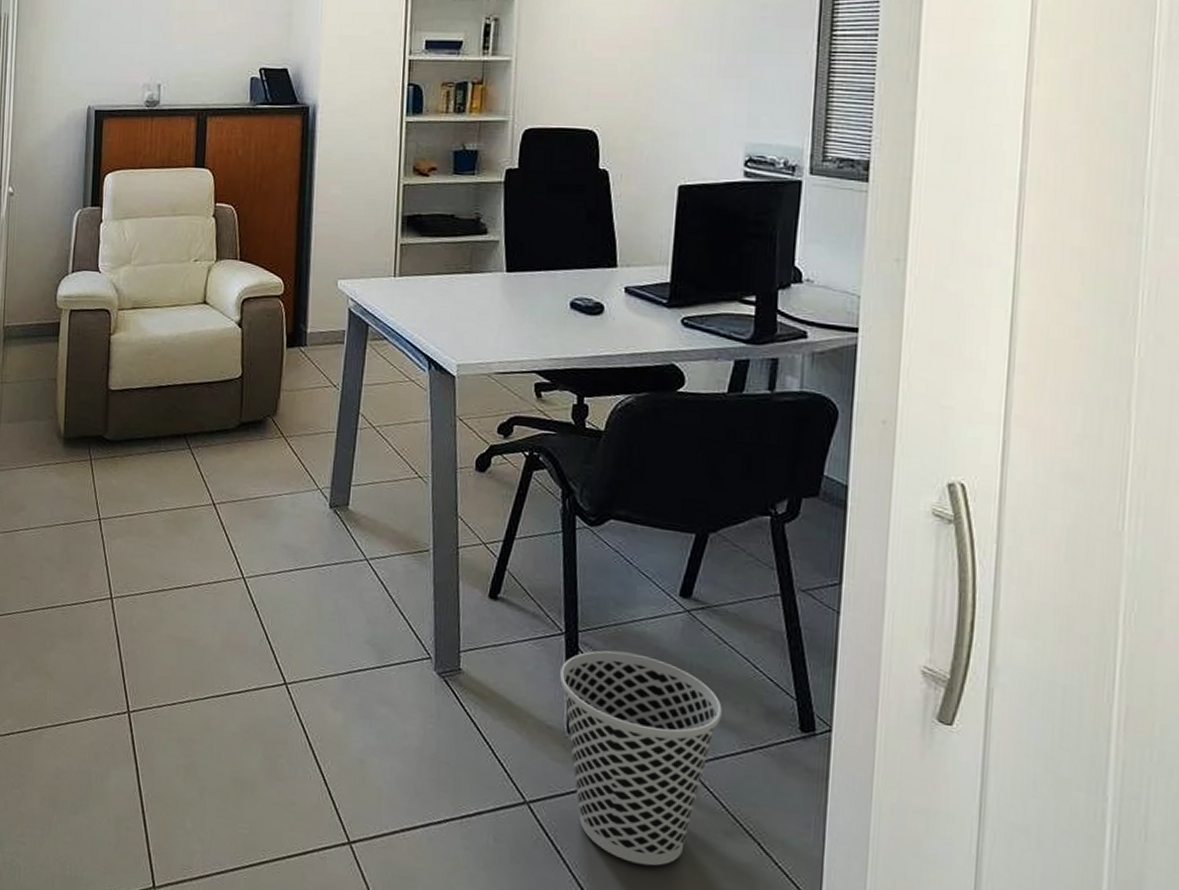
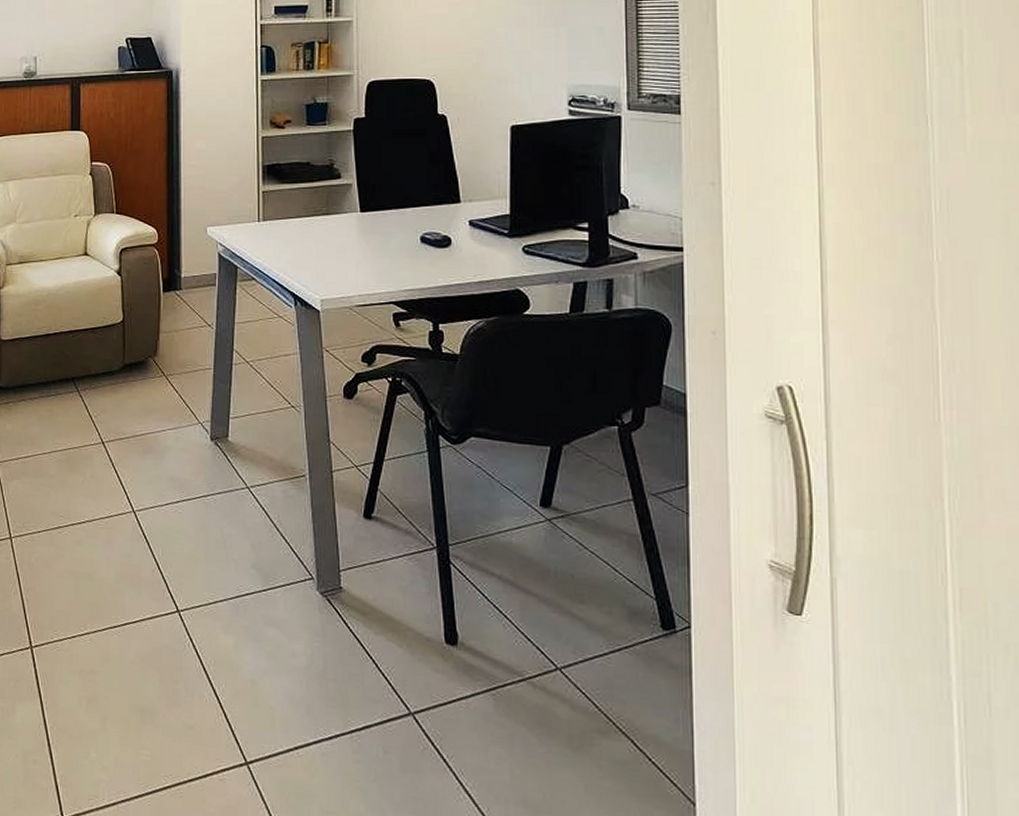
wastebasket: present [560,650,722,866] -> none [435,561,588,769]

